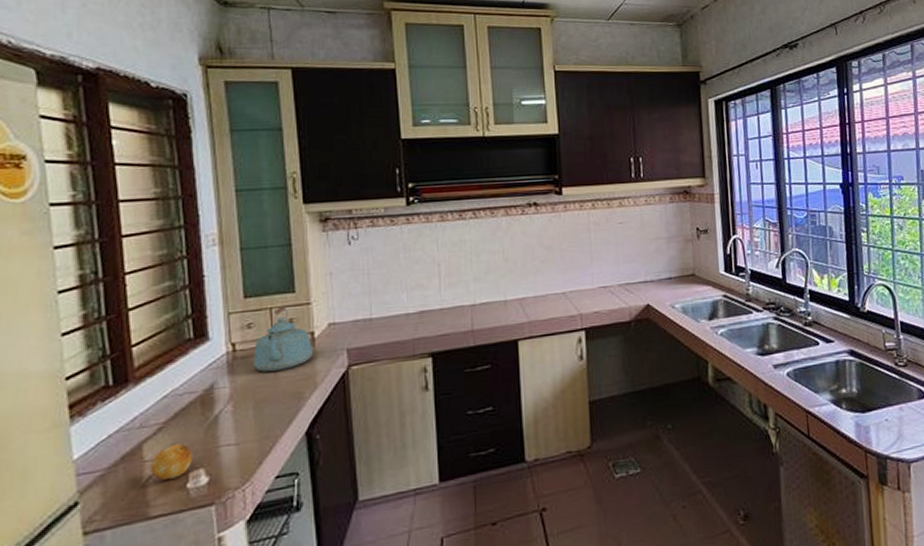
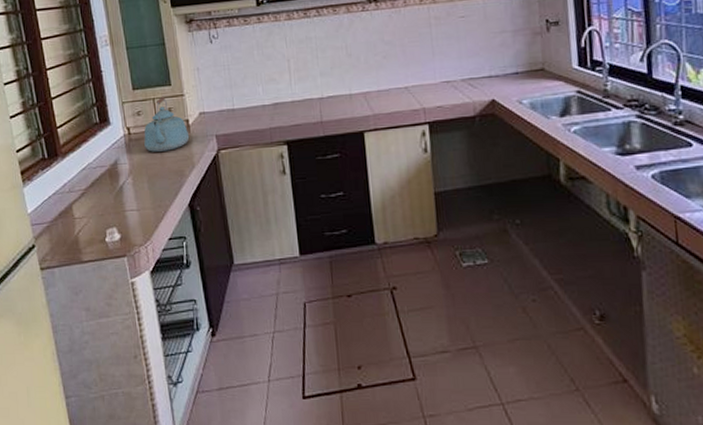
fruit: present [151,443,193,480] -> none [79,206,108,233]

